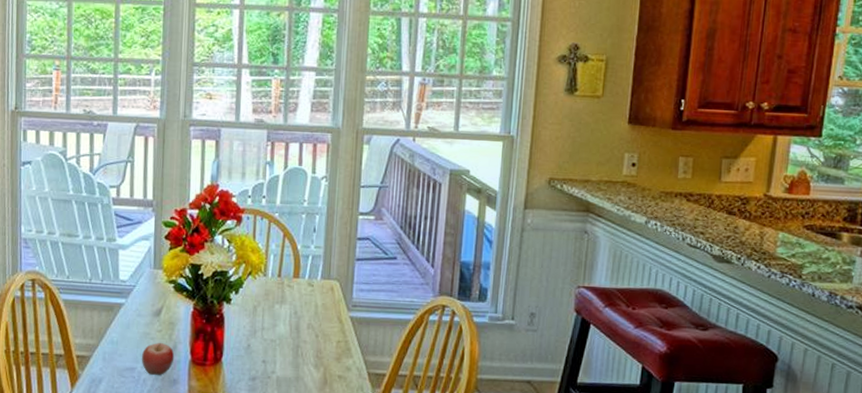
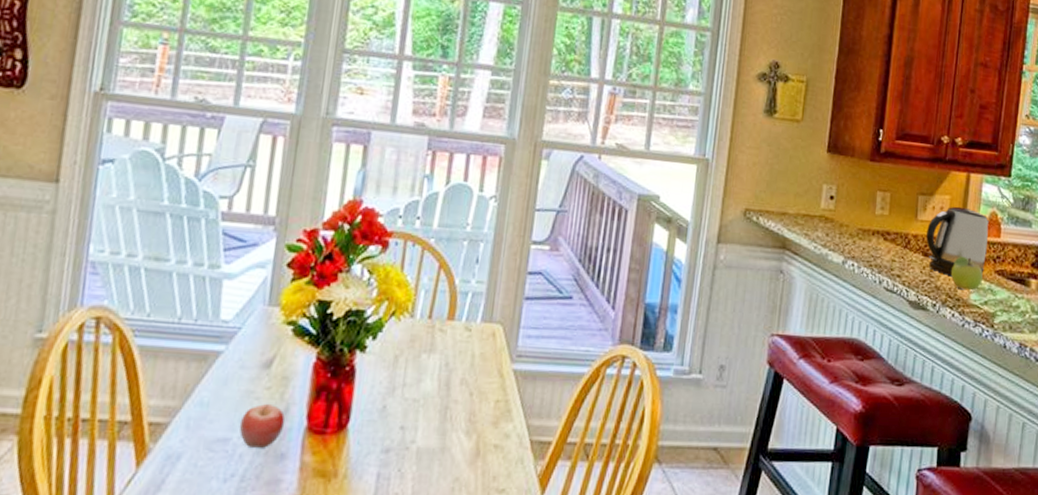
kettle: none [730,167,798,231] -> present [926,206,990,276]
fruit: none [757,213,790,245] -> present [951,256,983,291]

